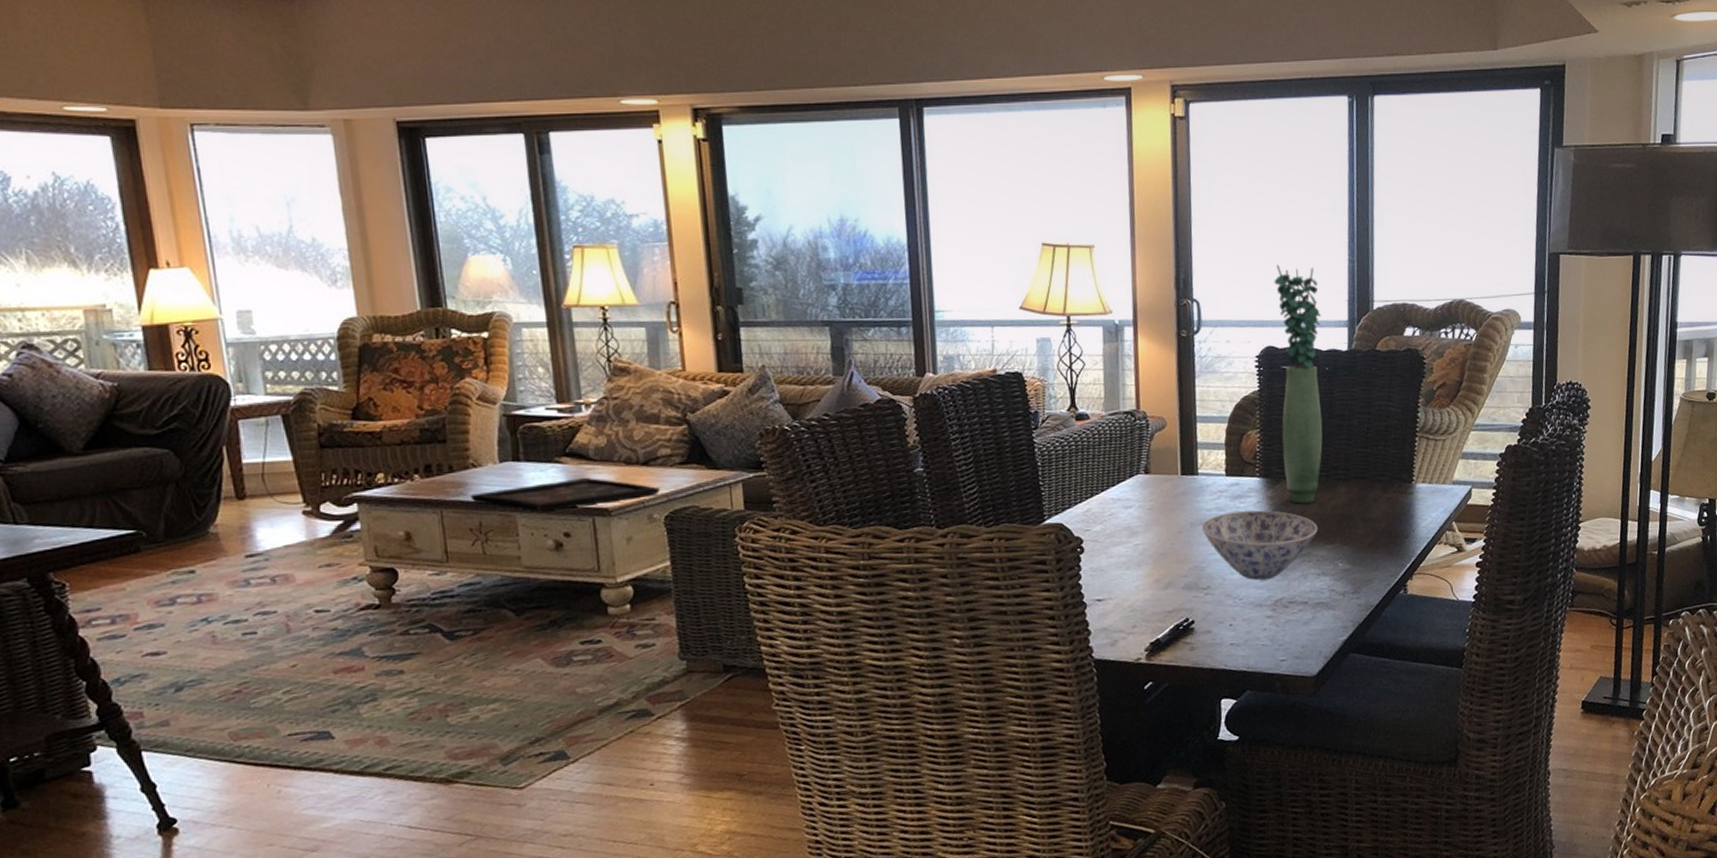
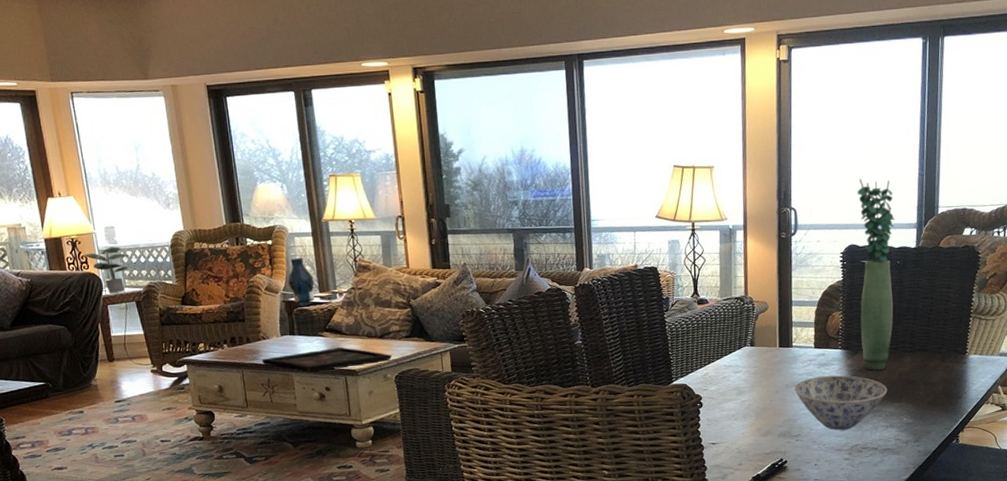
potted plant: none [203,338,274,403] -> present [84,246,130,293]
vase: none [510,356,550,422] -> present [287,258,315,306]

